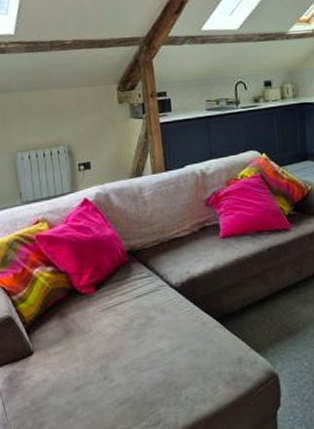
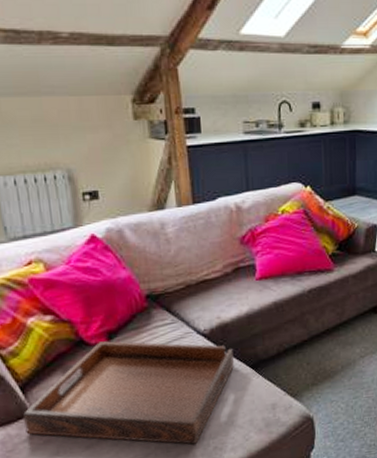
serving tray: none [27,291,202,393] -> present [23,341,234,445]

